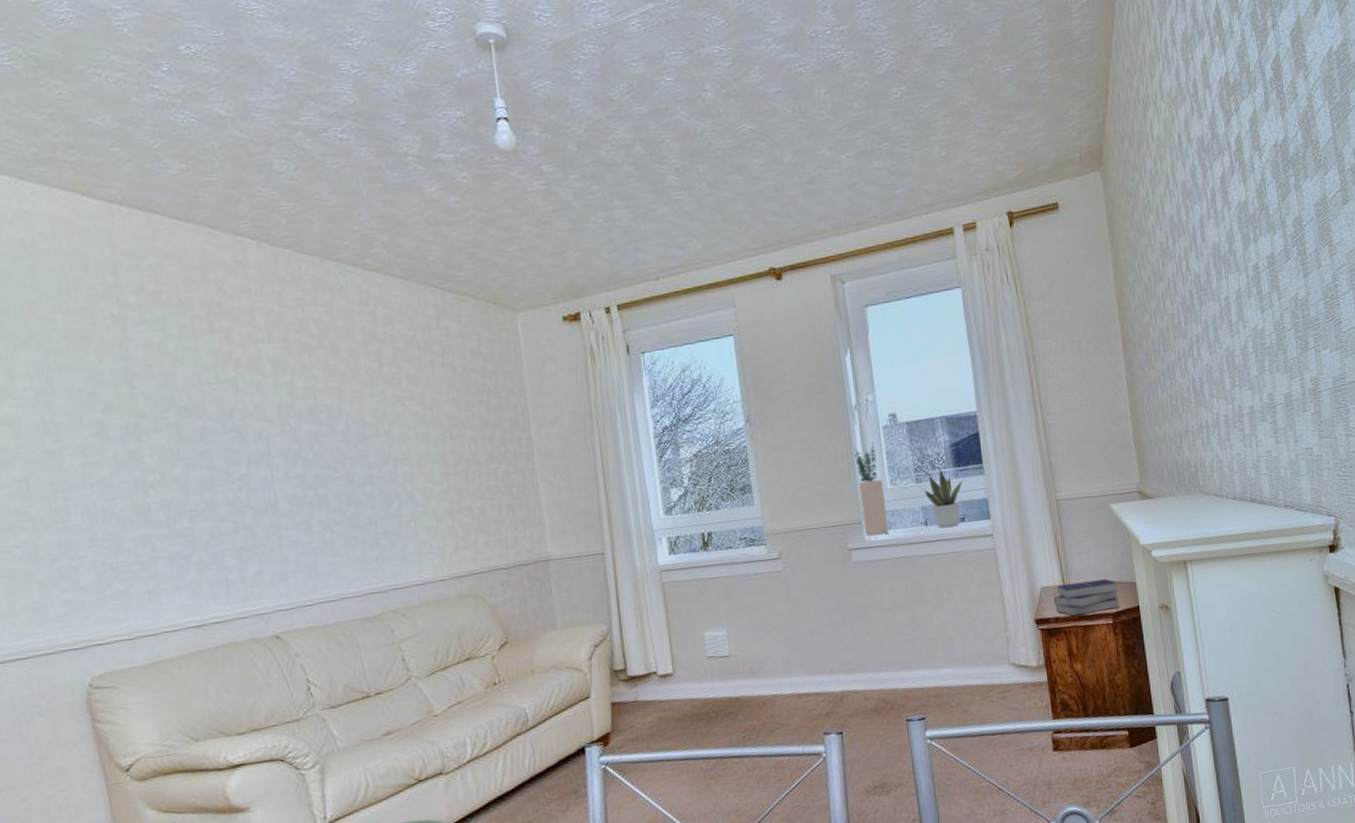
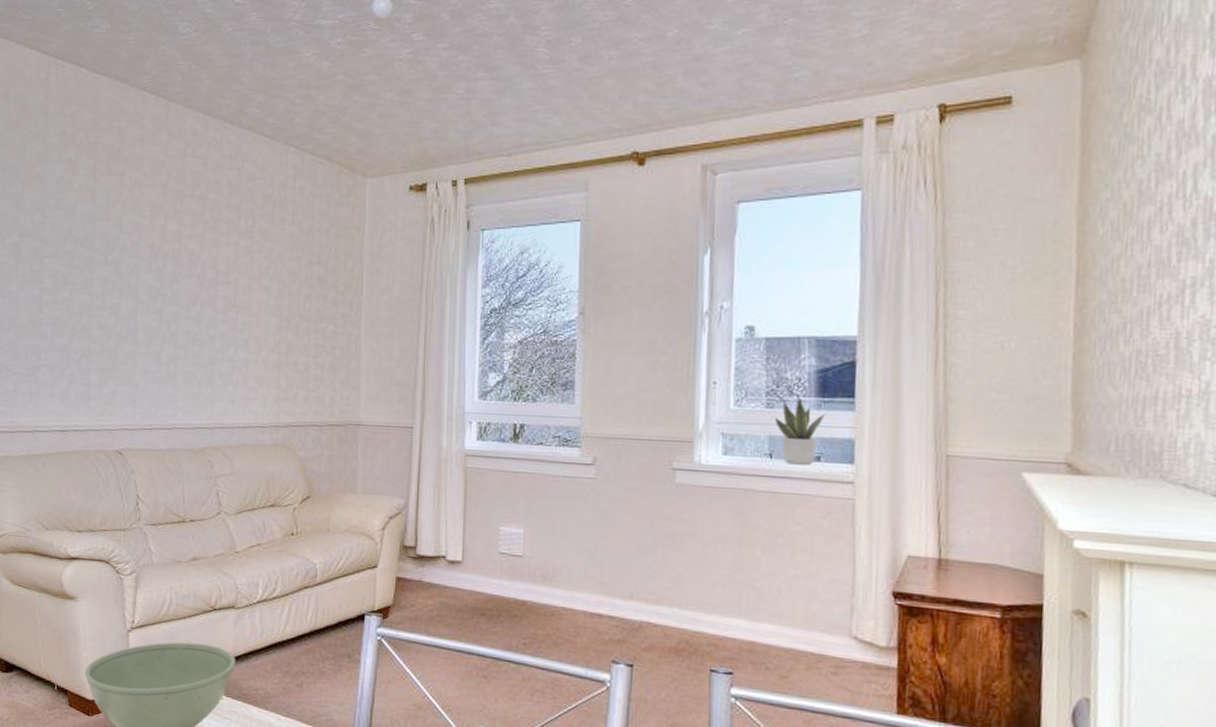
vase: present [854,442,889,537] -> none [695,354,726,460]
book: present [1054,579,1120,616] -> none [923,557,1015,602]

